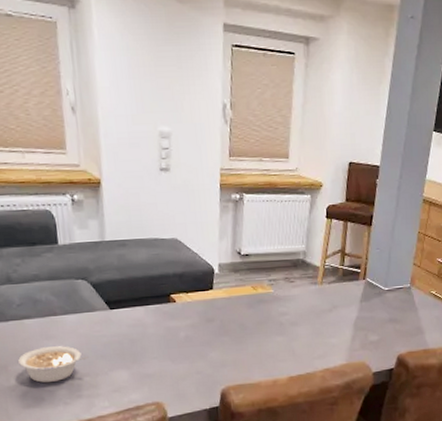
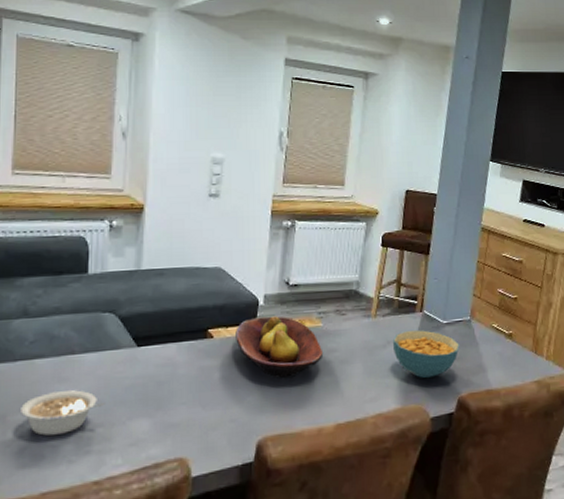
fruit bowl: none [195,283,276,337] -> present [235,316,324,378]
cereal bowl: none [338,296,400,339] -> present [393,330,460,379]

